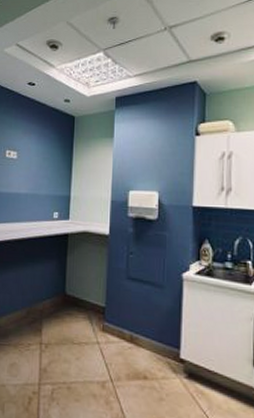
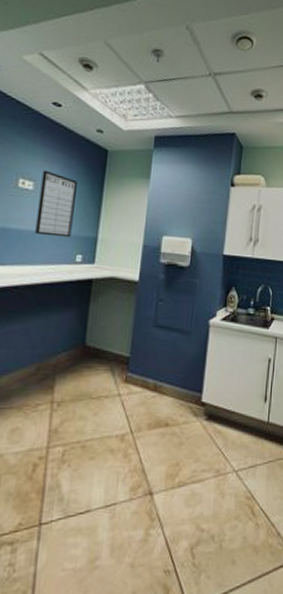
writing board: none [20,141,52,197] -> present [35,170,78,238]

